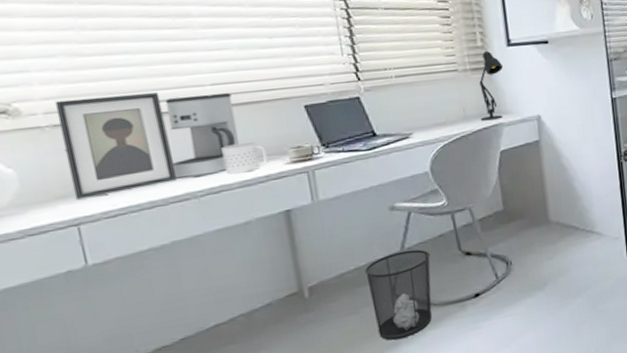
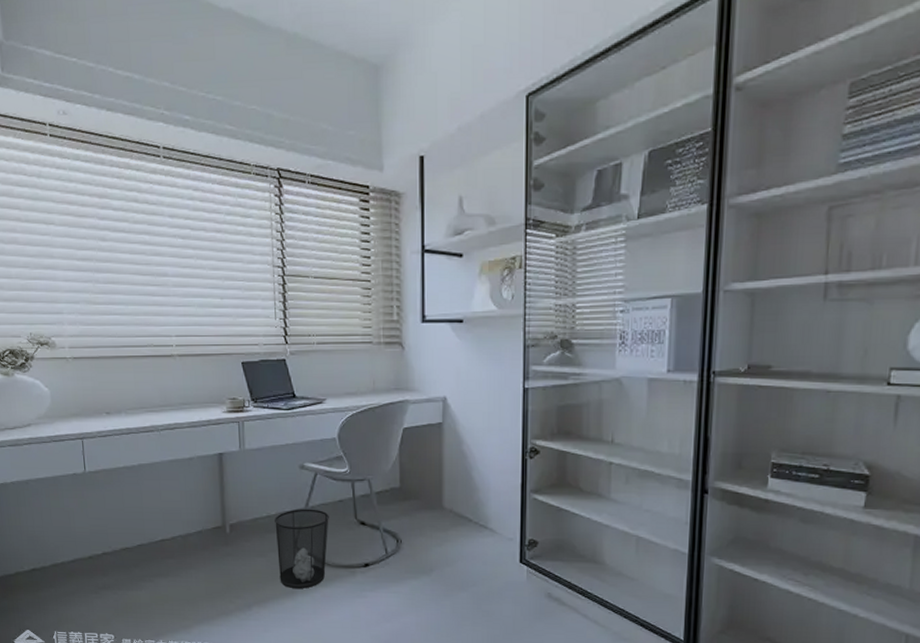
picture frame: present [54,92,178,200] -> none [76,338,147,419]
coffee maker: present [164,93,240,180] -> none [144,345,192,414]
mug: present [221,142,268,175] -> none [178,390,211,415]
desk lamp: present [479,50,504,121] -> none [388,325,416,396]

